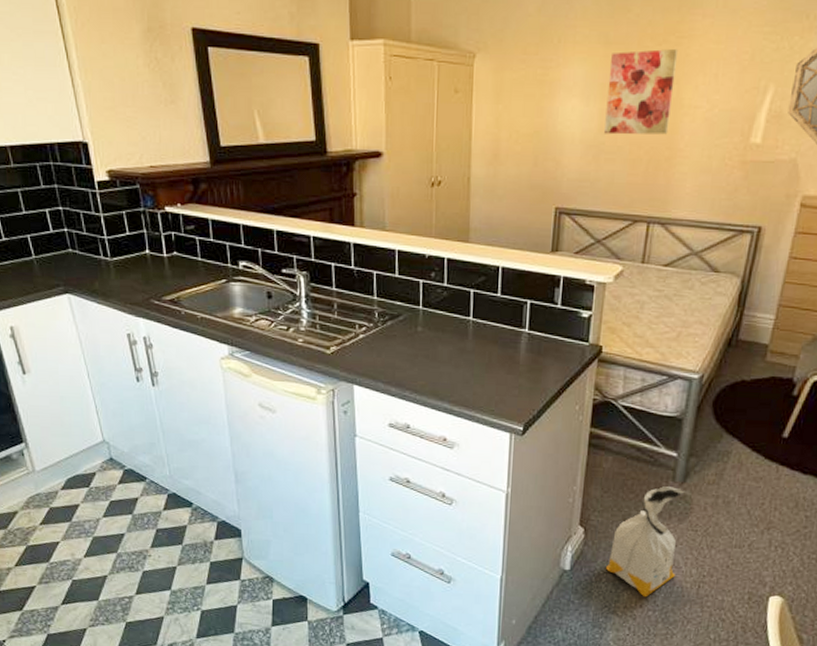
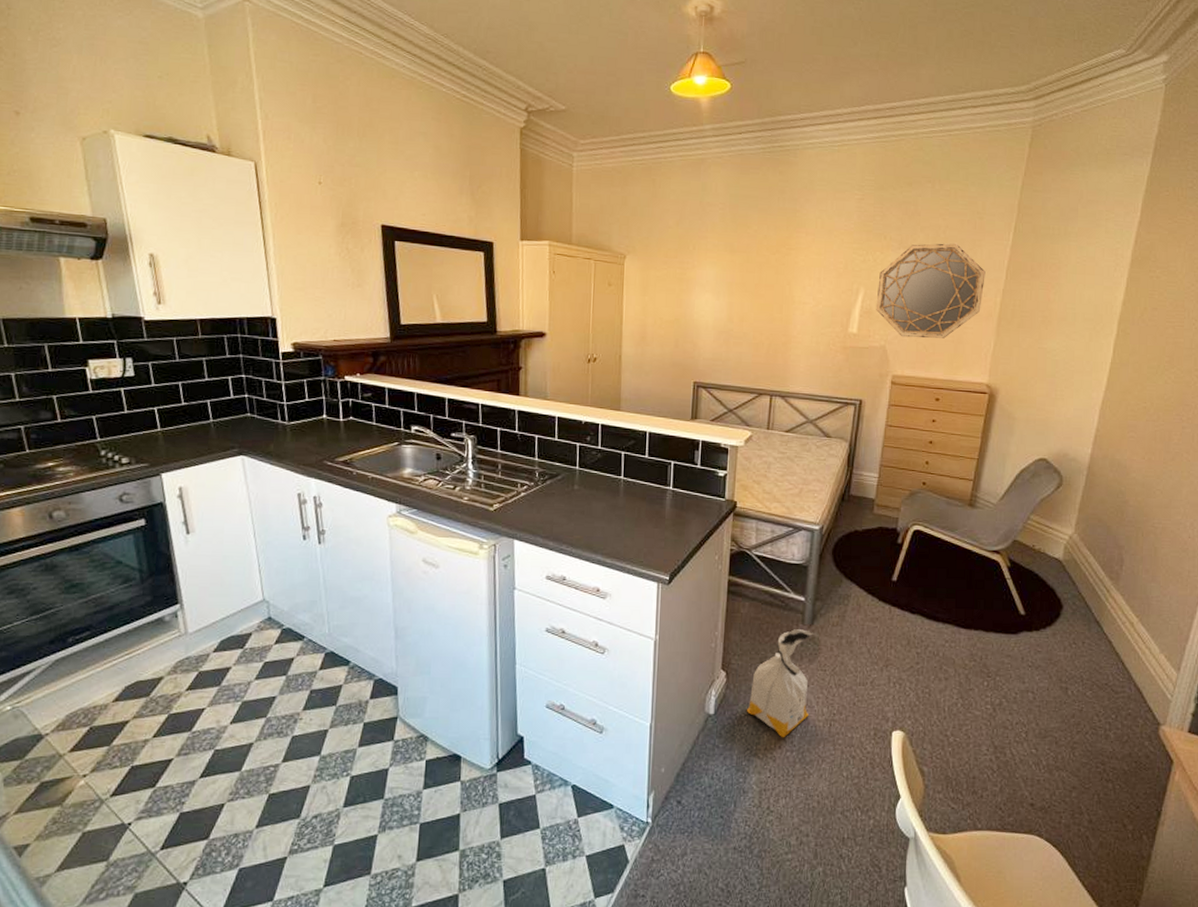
wall art: present [604,49,677,135] -> none [732,257,788,324]

